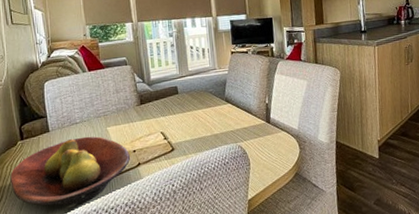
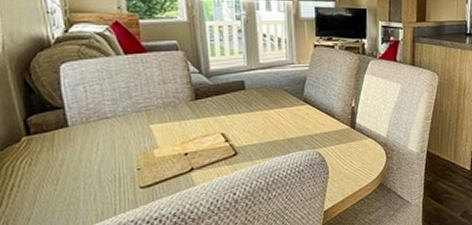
fruit bowl: present [10,136,131,206] -> none [12,134,181,216]

